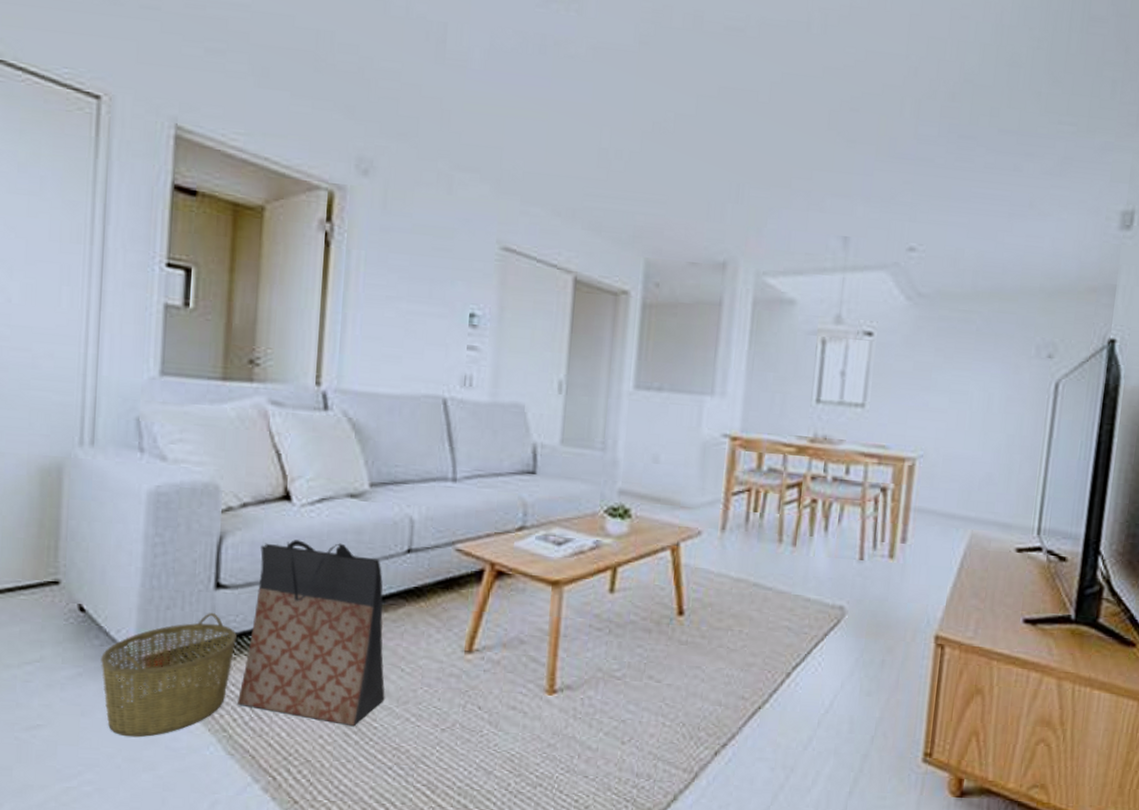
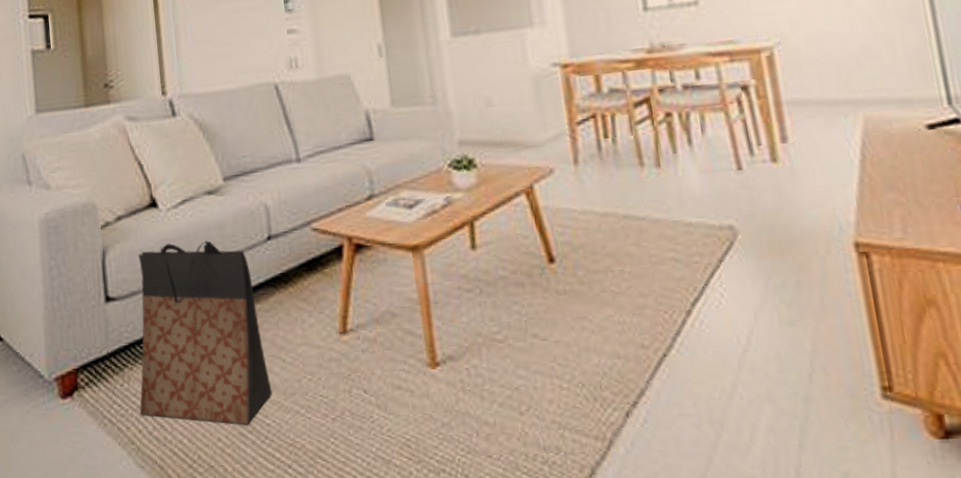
basket: present [101,613,237,737] -> none [20,326,131,458]

